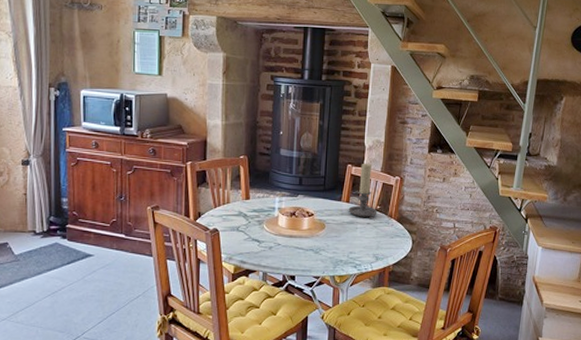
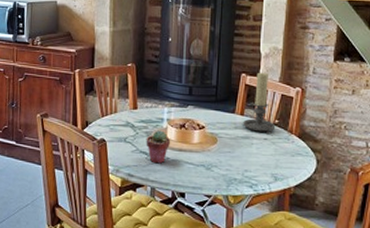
potted succulent: none [258,219,282,250] -> present [146,130,171,164]

